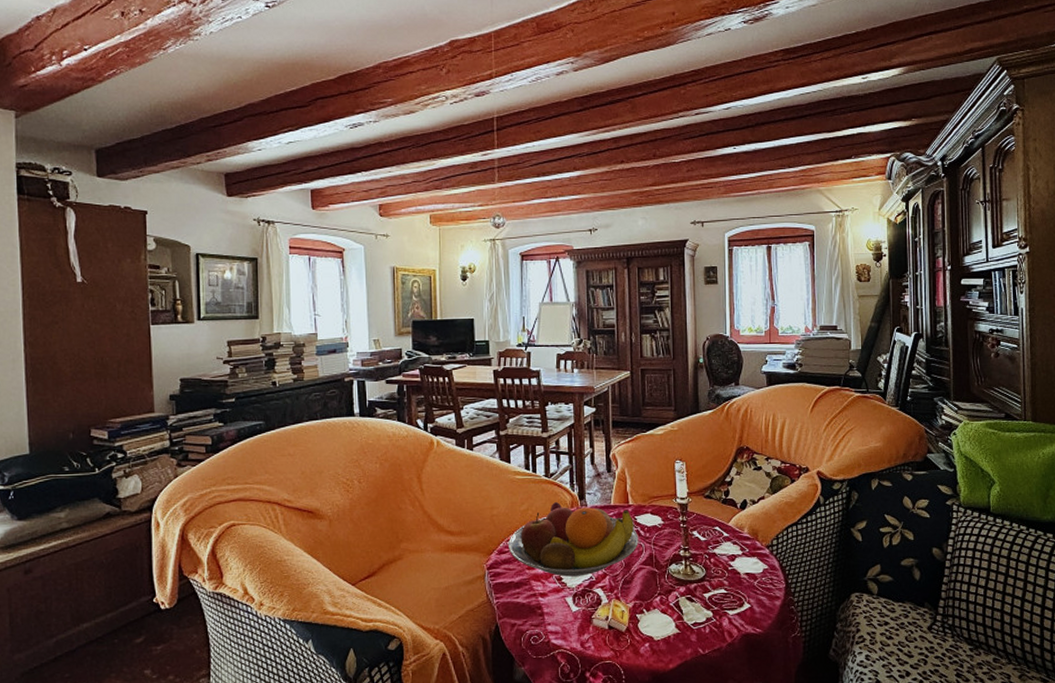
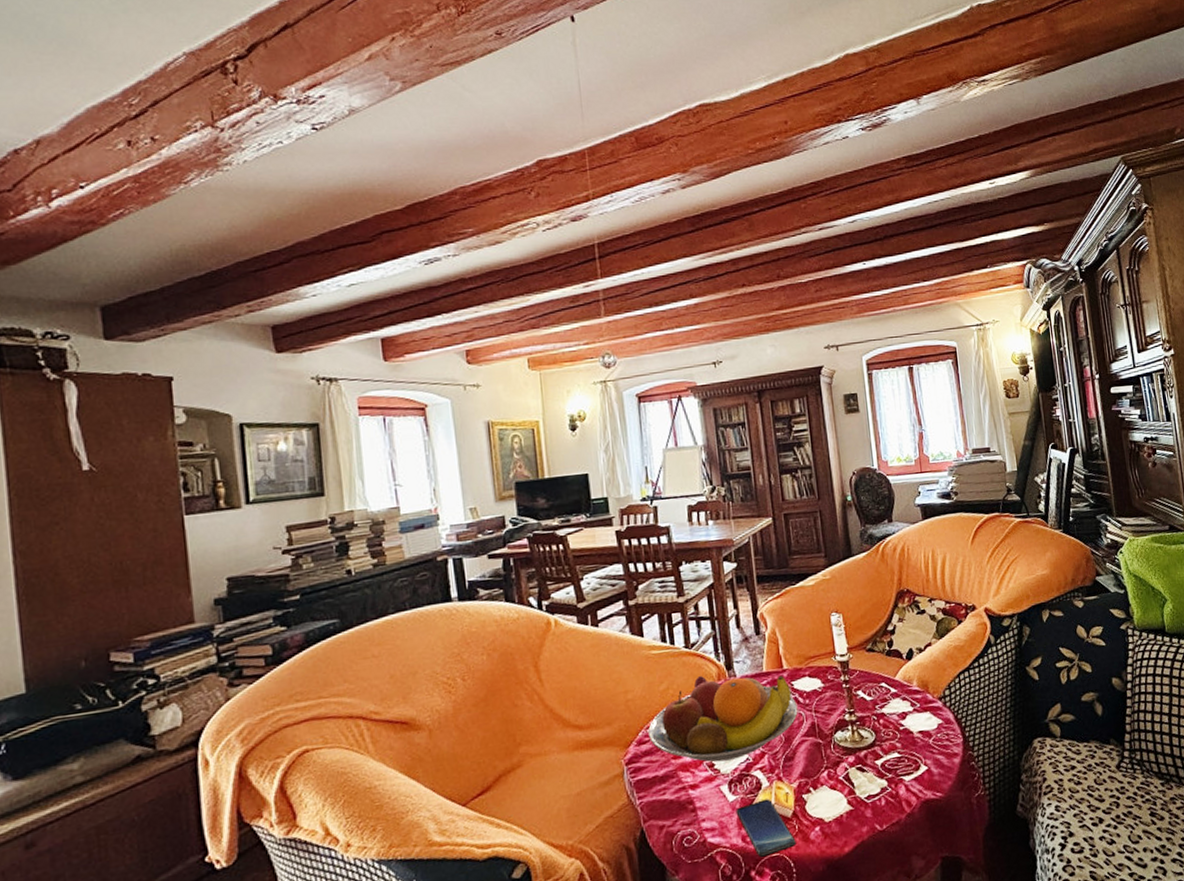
smartphone: none [577,613,627,663] -> present [736,798,796,858]

